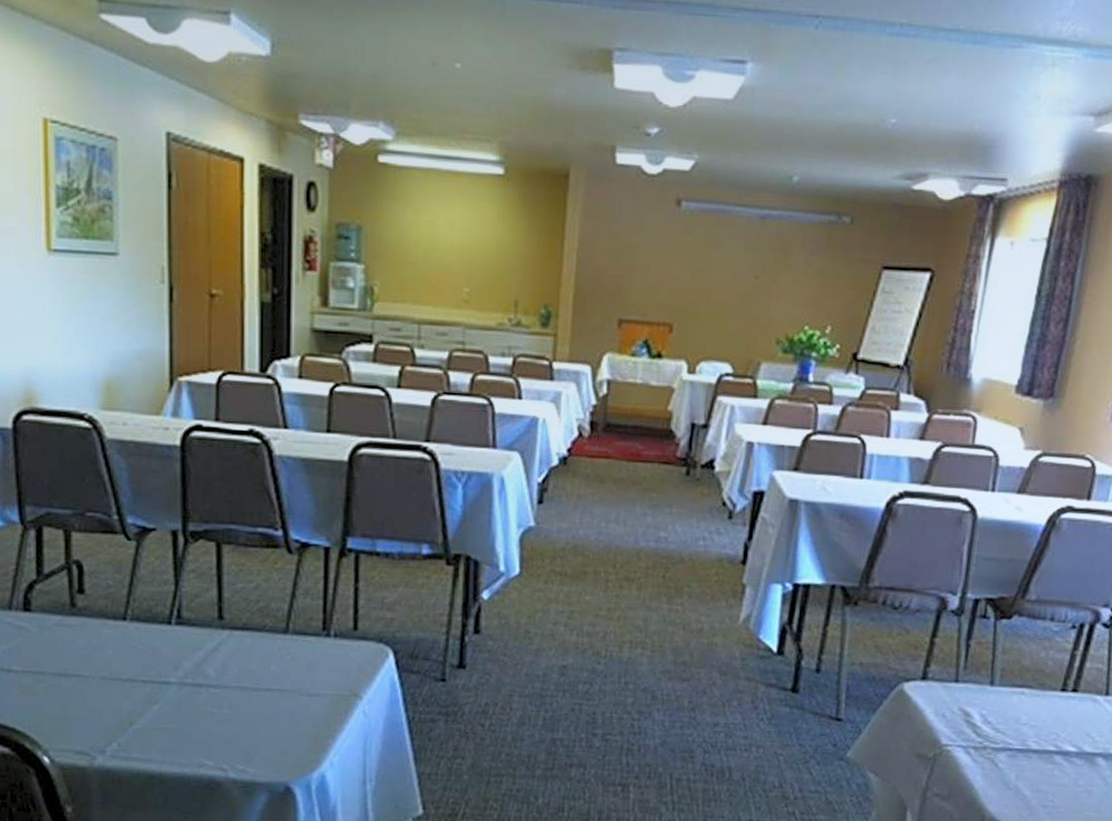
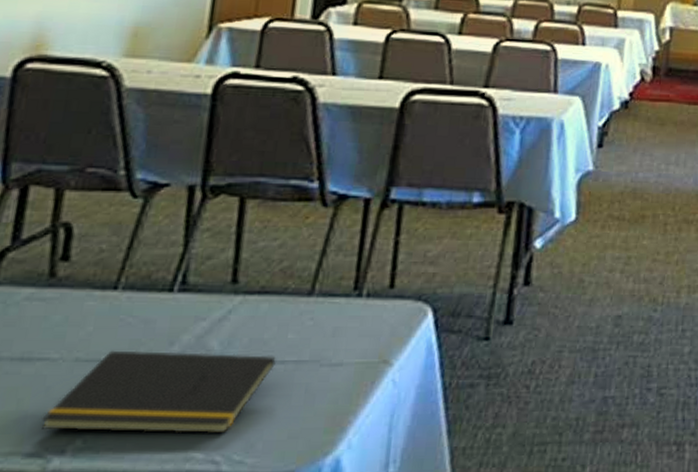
notepad: none [84,671,263,746] -> present [41,350,276,434]

